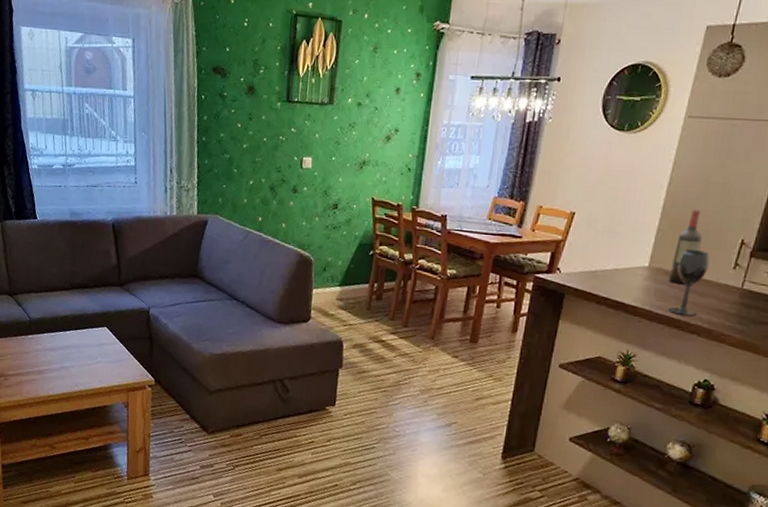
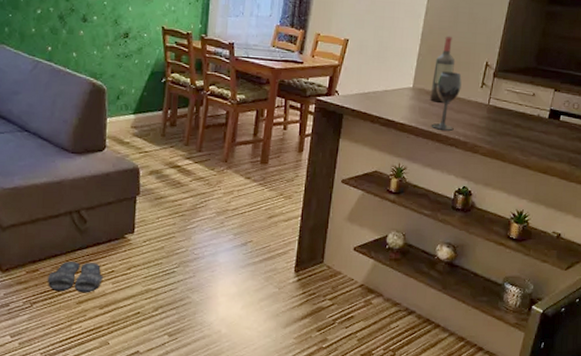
slippers: none [250,428,304,461] -> present [48,261,104,293]

